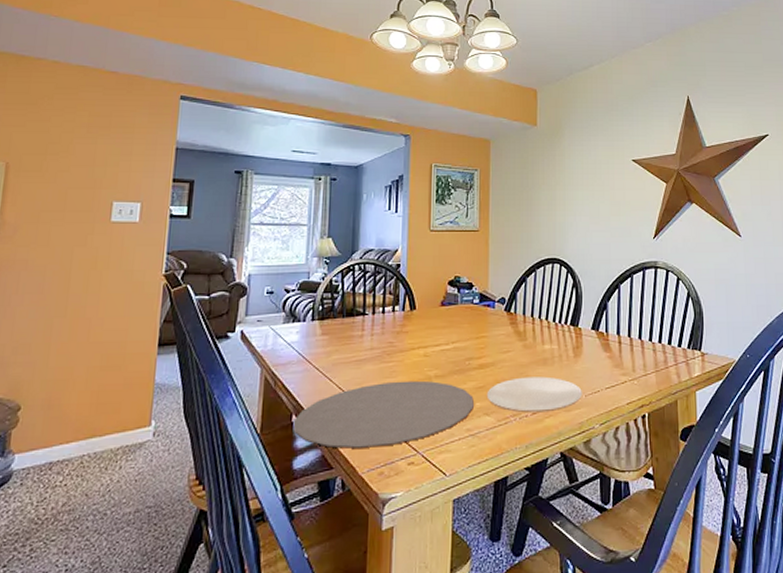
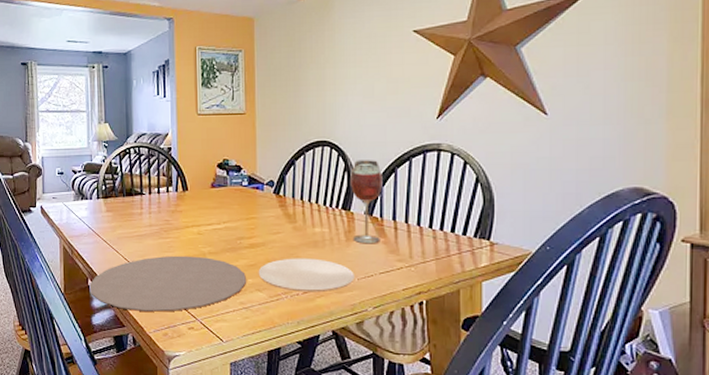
wineglass: none [578,276,608,359] -> present [350,160,383,244]

